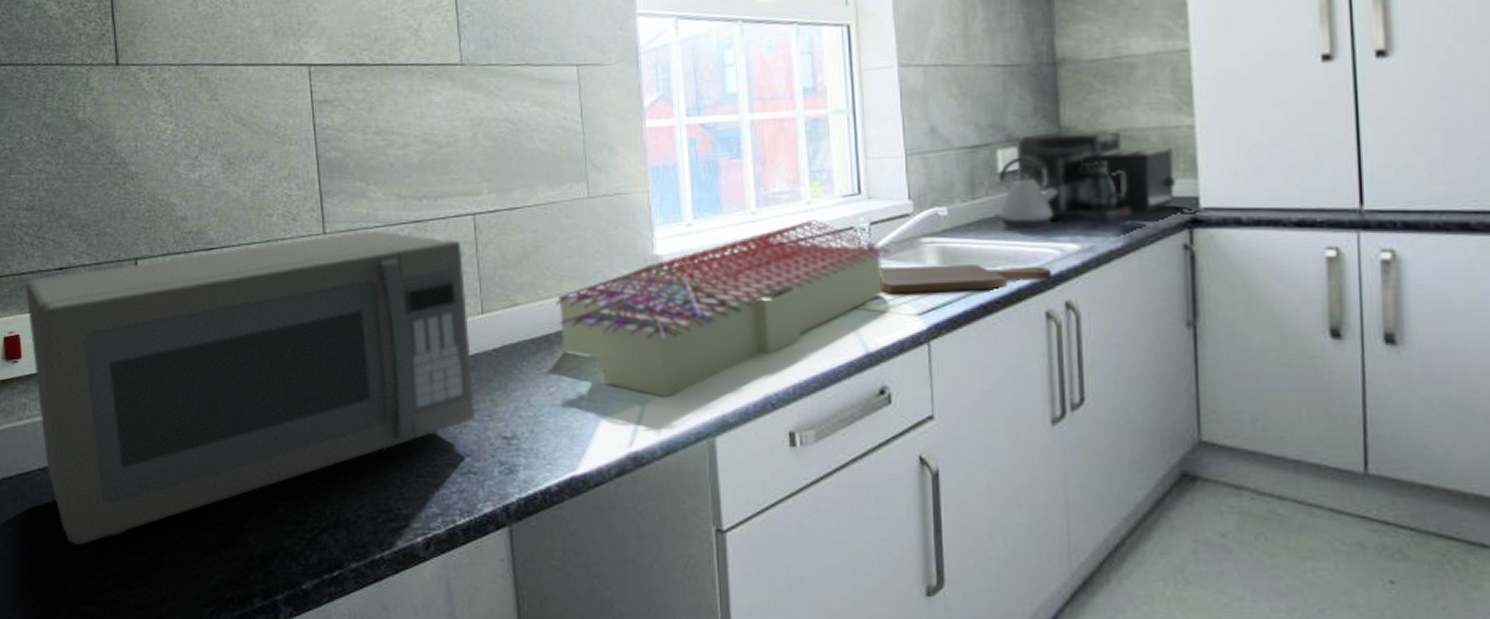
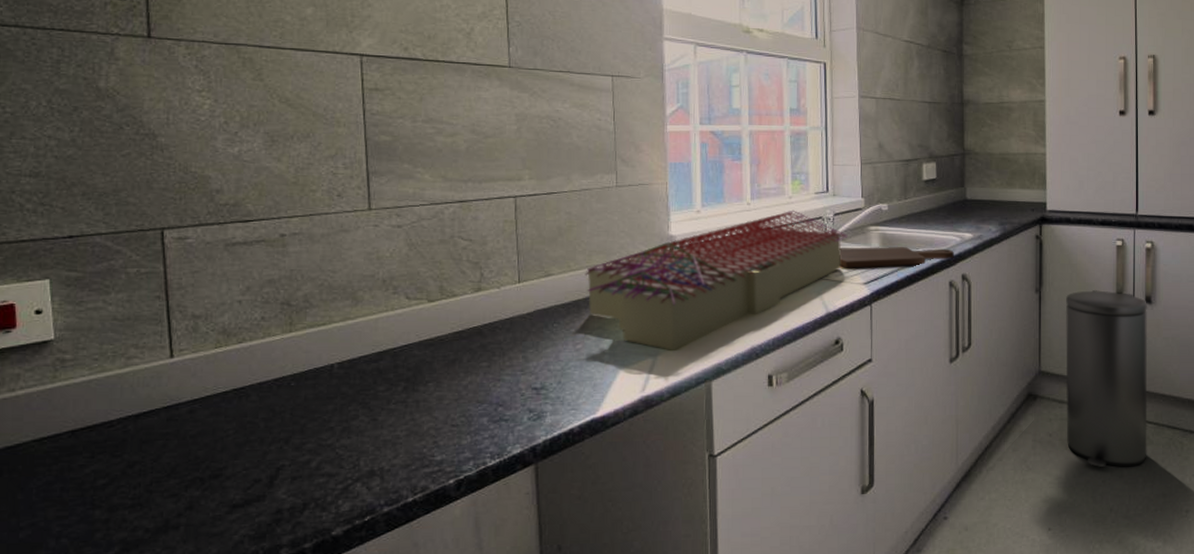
microwave: present [26,230,476,546] -> none [25,208,510,515]
kettle: present [996,156,1058,230] -> none [920,169,960,223]
coffee maker: present [1018,131,1133,223] -> none [937,152,1006,218]
toaster: present [1083,147,1176,213] -> none [977,166,1033,213]
pedal bin: none [1239,324,1400,594] -> present [1065,290,1148,468]

